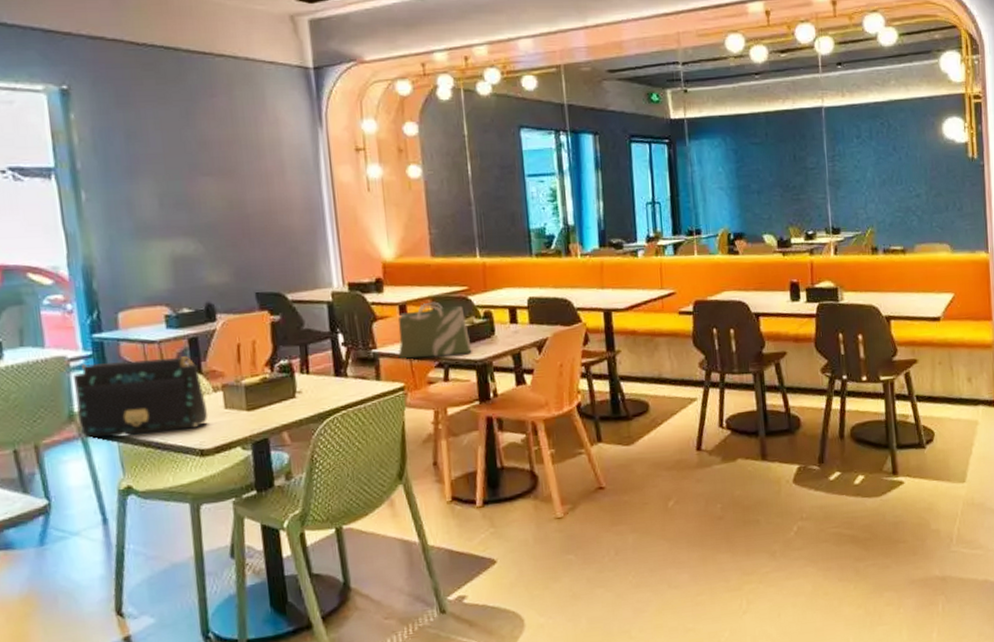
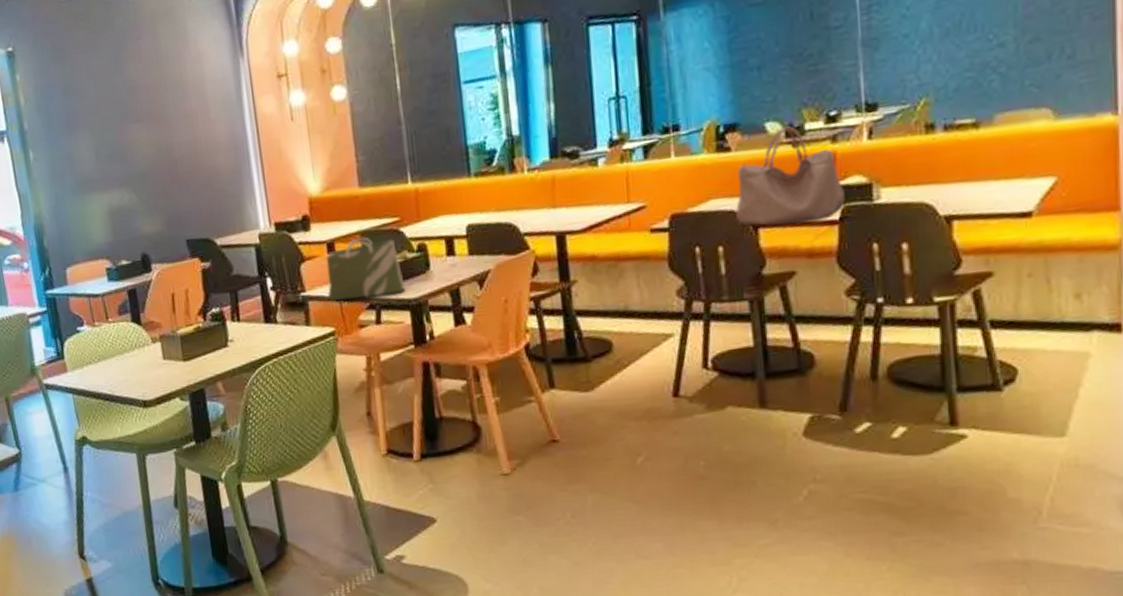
shoulder bag: present [72,356,208,437] -> none [32,308,149,390]
handbag: none [742,239,820,316] -> present [735,126,845,227]

